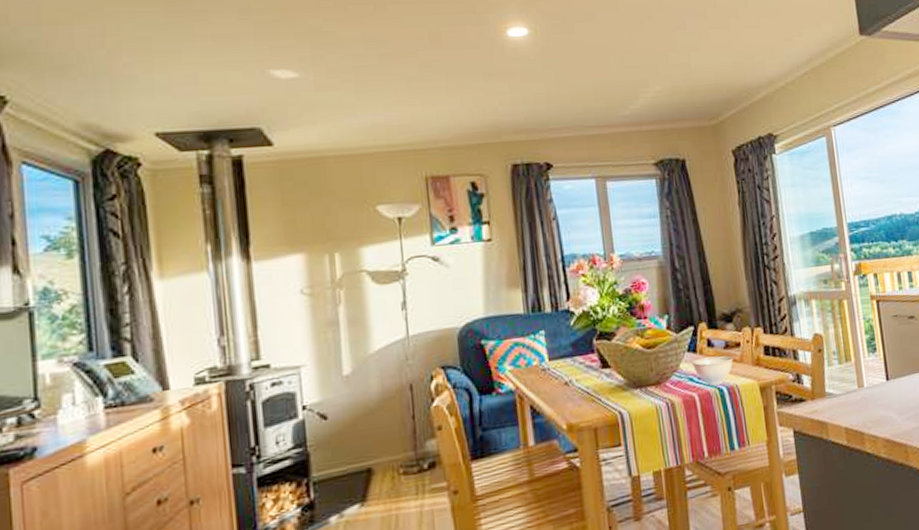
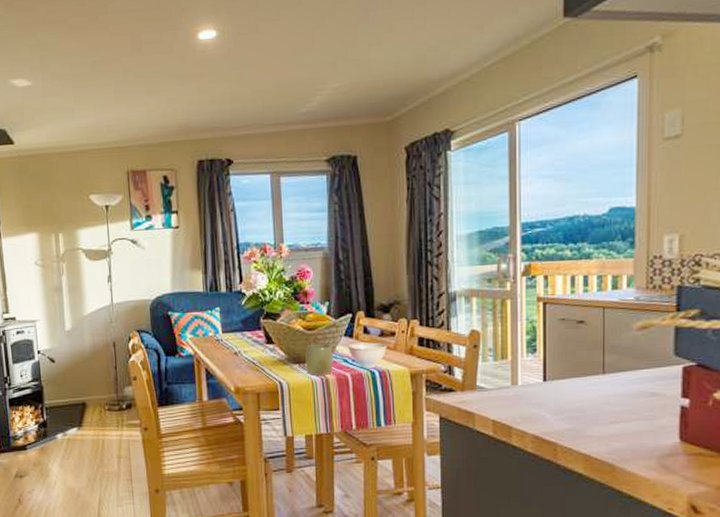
mug: none [645,362,678,400] -> present [304,343,333,375]

